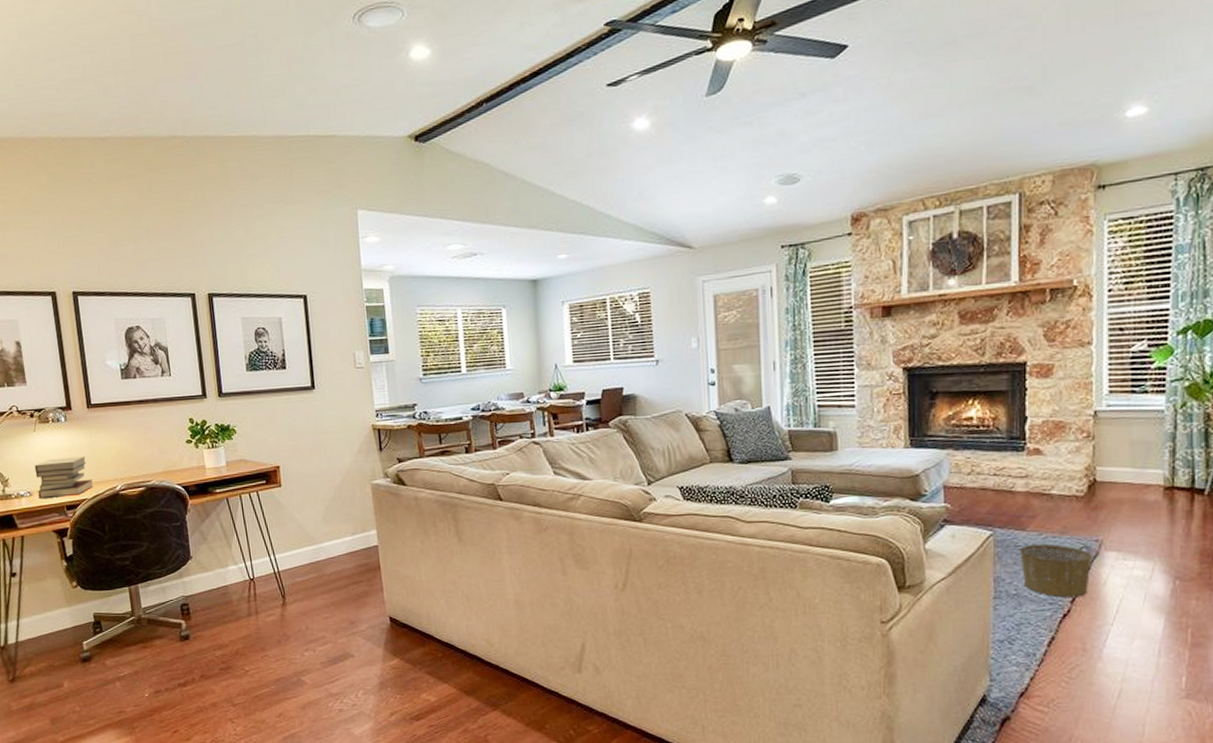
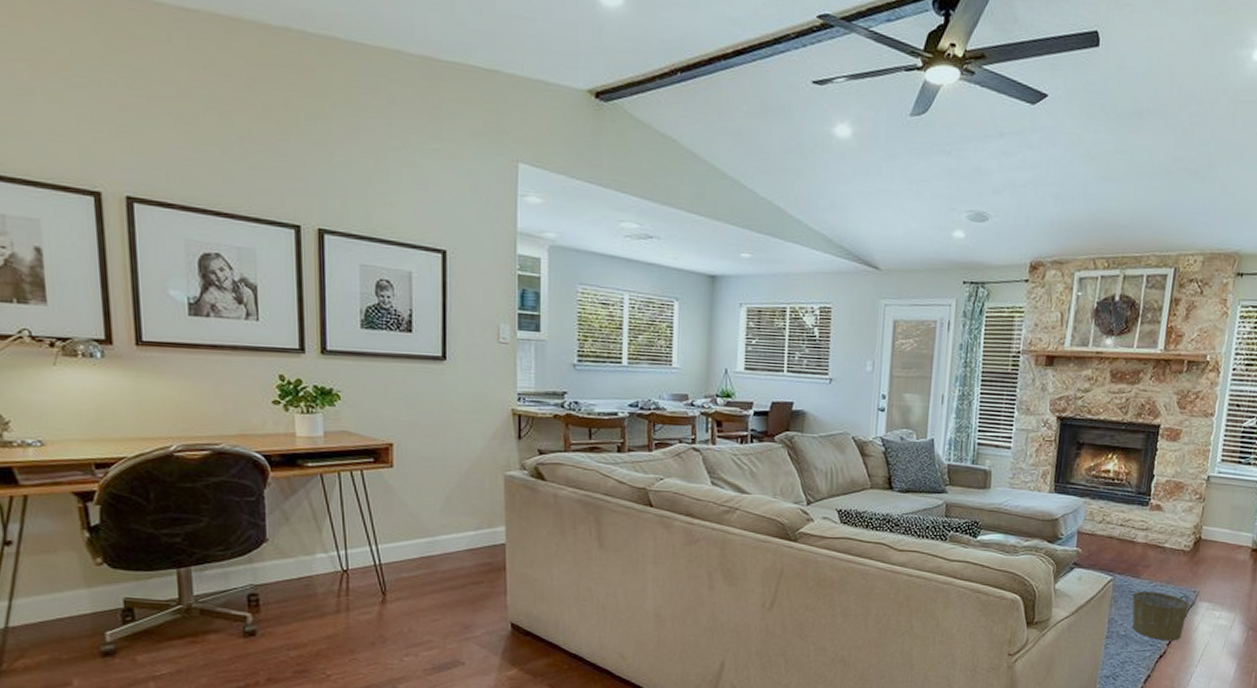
books: present [34,456,93,498] -> none [51,402,136,452]

